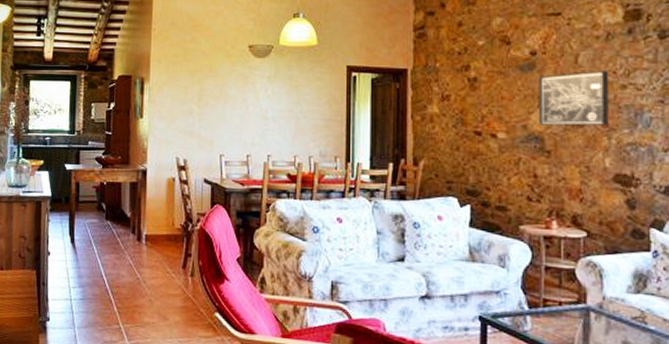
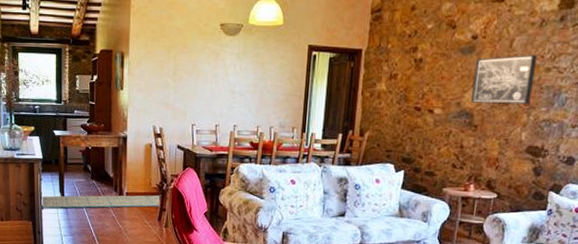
rug: none [47,237,187,255] -> present [40,195,162,209]

